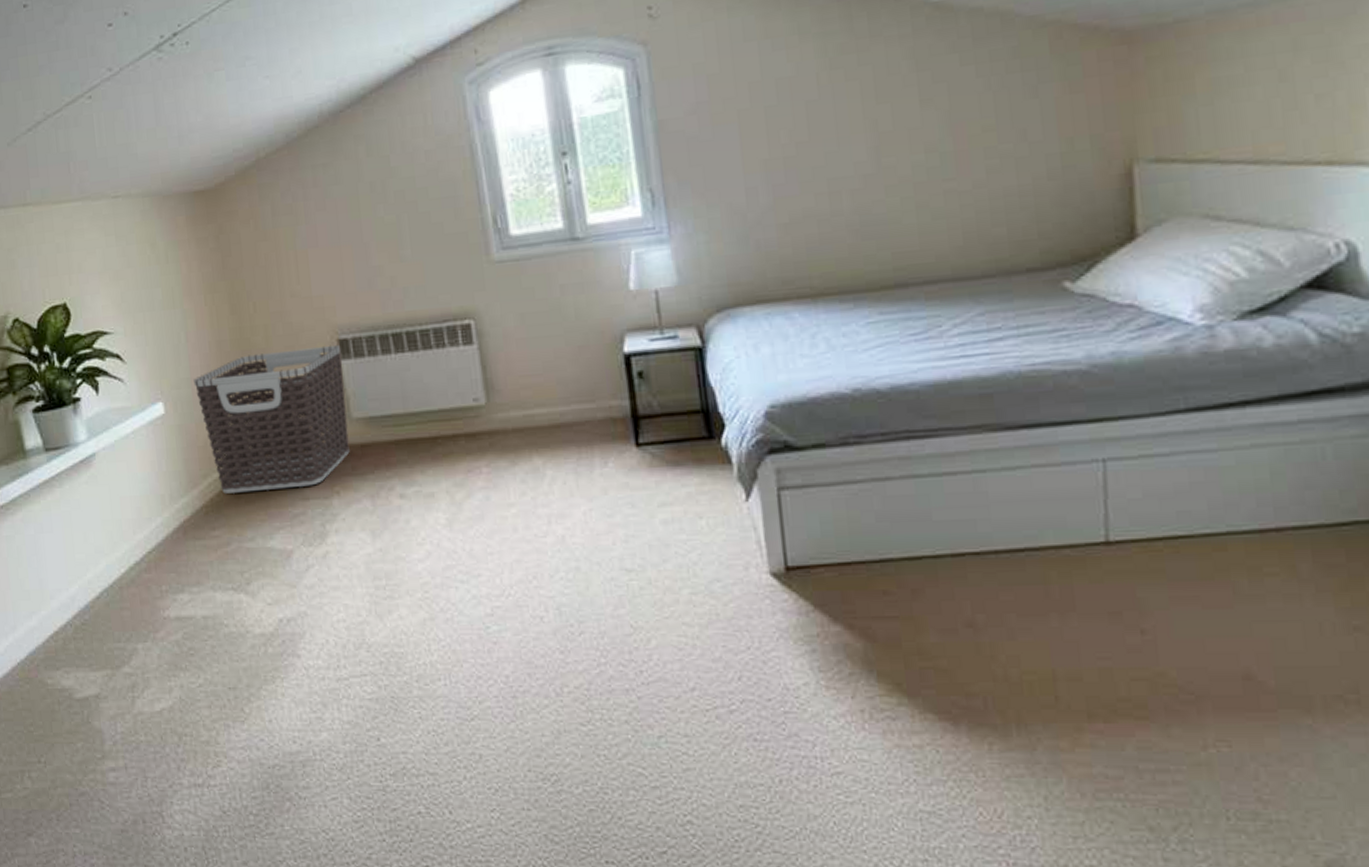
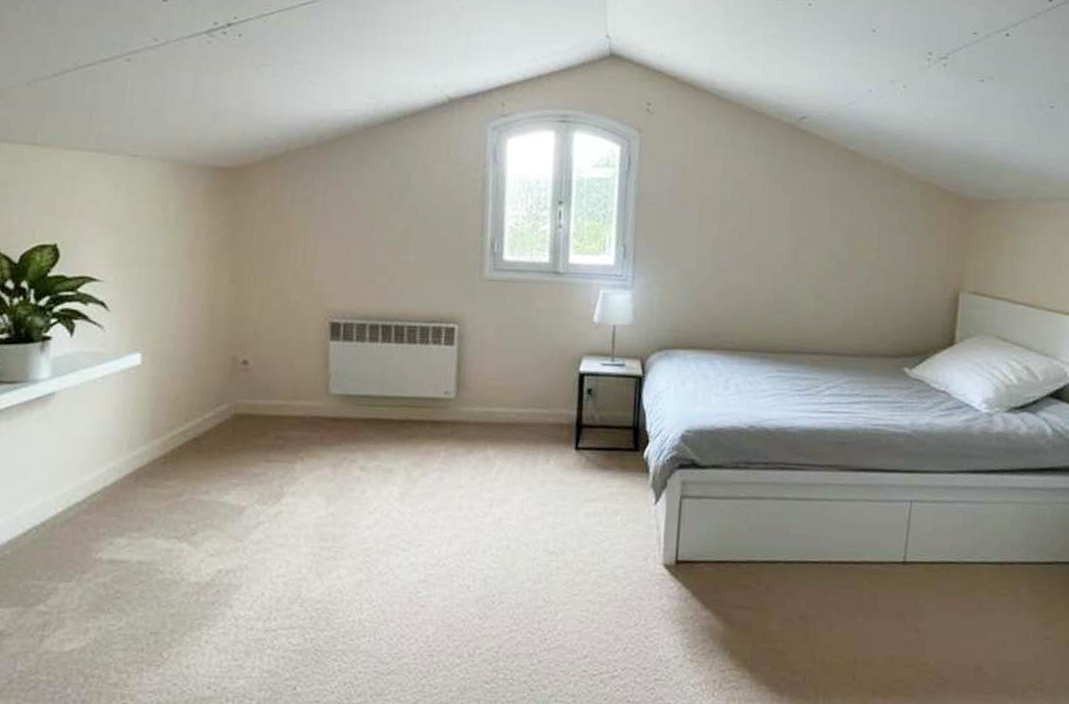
clothes hamper: present [193,344,350,494] -> none [177,323,332,450]

